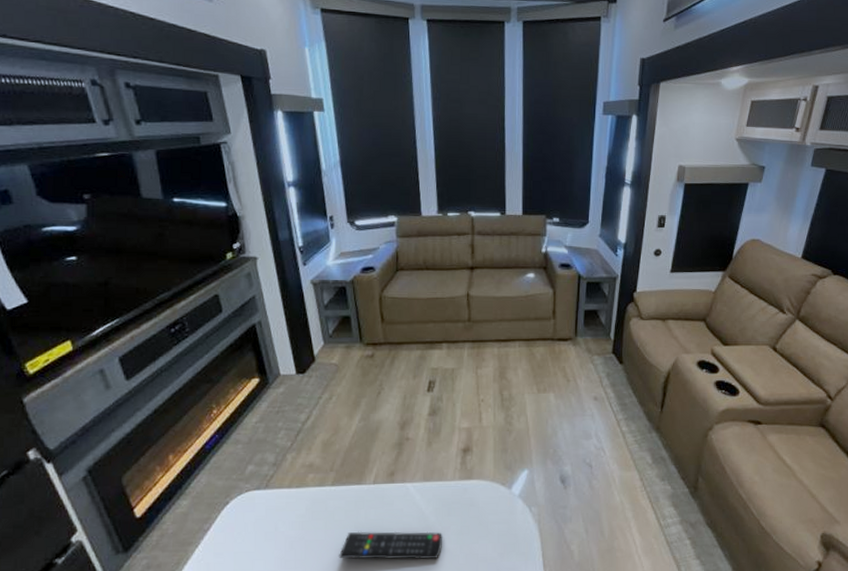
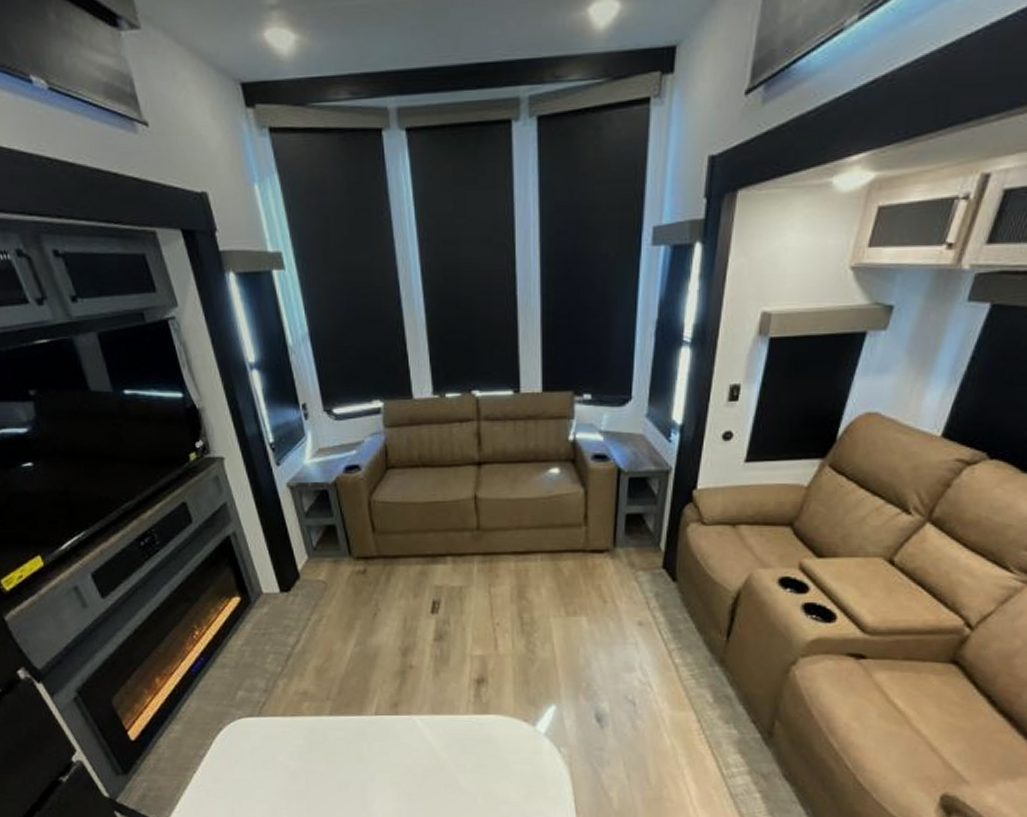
remote control: present [338,531,442,560] -> none [342,765,457,799]

